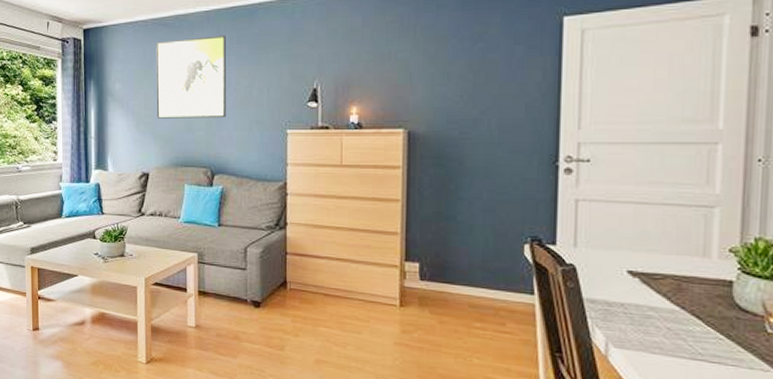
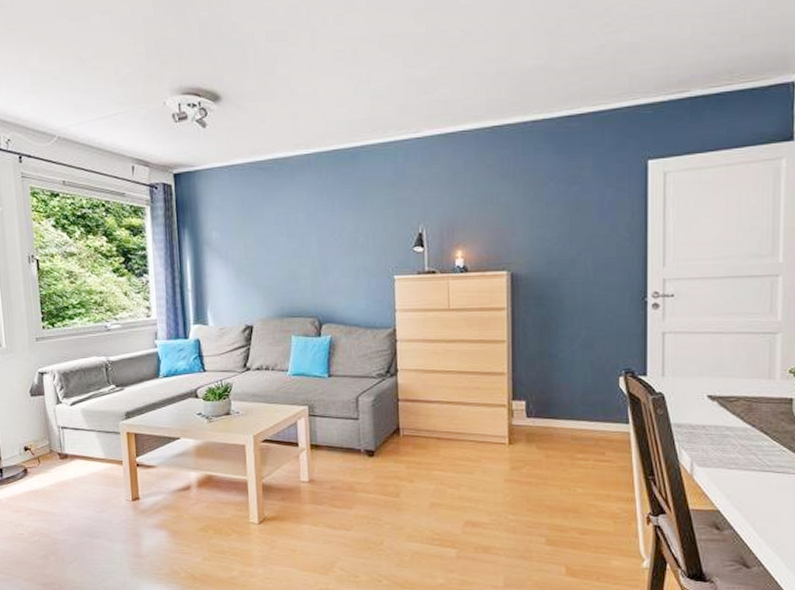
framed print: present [156,35,226,119] -> none [254,180,332,268]

